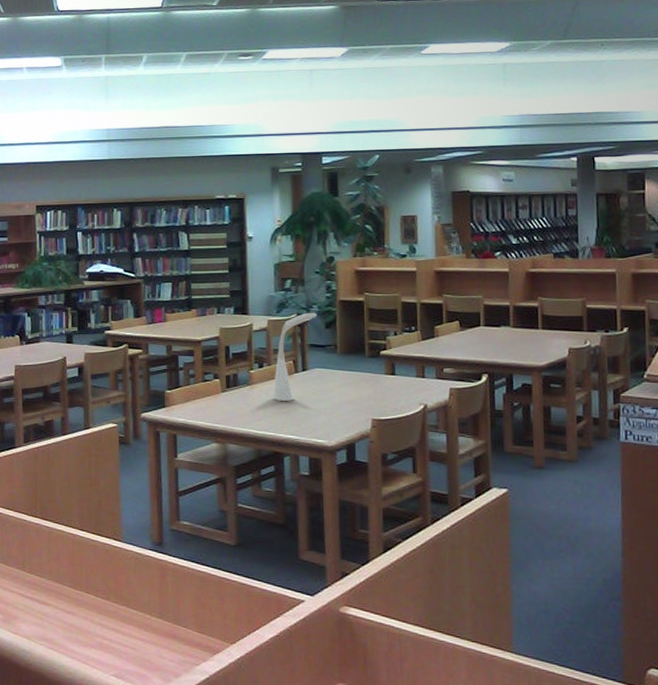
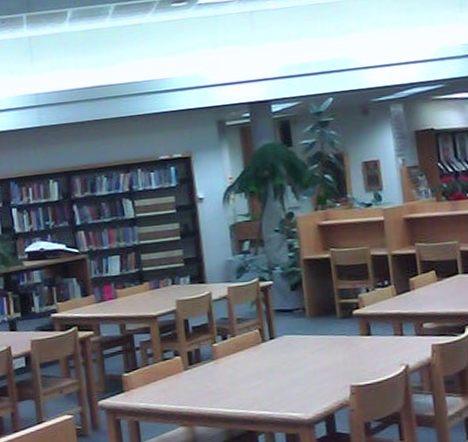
desk lamp: present [273,312,316,401] -> none [239,274,280,375]

